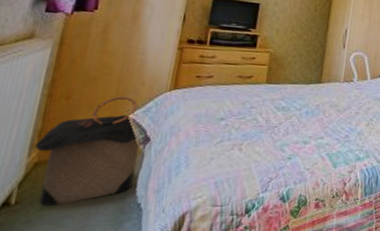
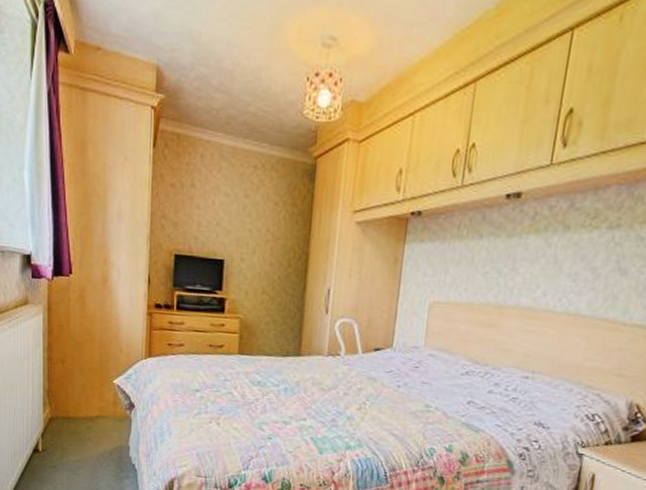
laundry hamper: present [34,96,139,206] -> none [47,362,126,457]

